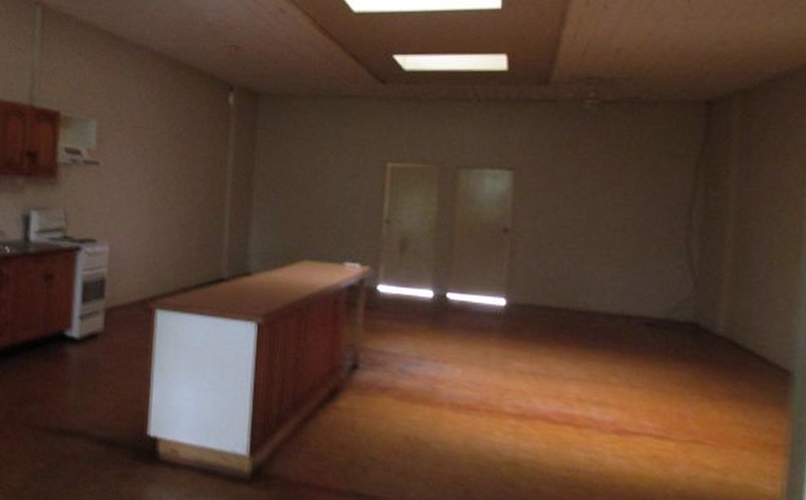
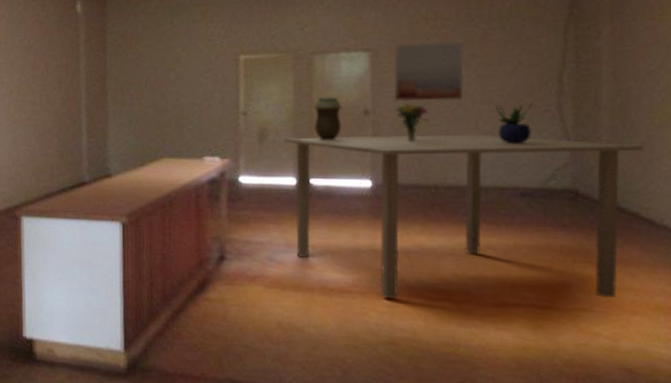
dining table: none [424,249,762,432] -> present [284,133,644,299]
decorative urn: none [455,211,482,256] -> present [314,96,342,140]
bouquet: none [532,223,567,264] -> present [394,102,430,142]
wall art: none [533,166,602,226] -> present [393,41,464,102]
potted plant: none [628,233,663,275] -> present [495,101,533,145]

